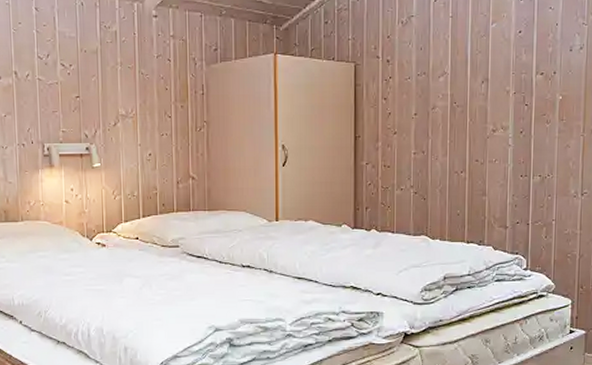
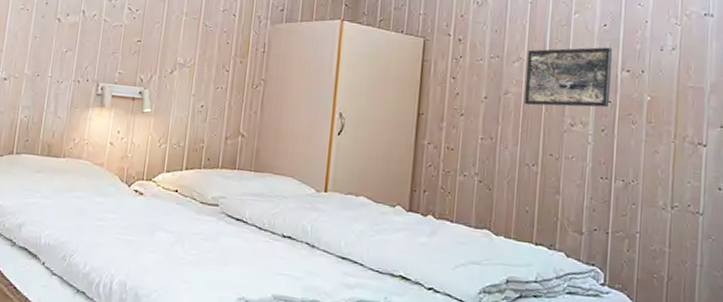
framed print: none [451,53,528,117] -> present [524,47,613,108]

